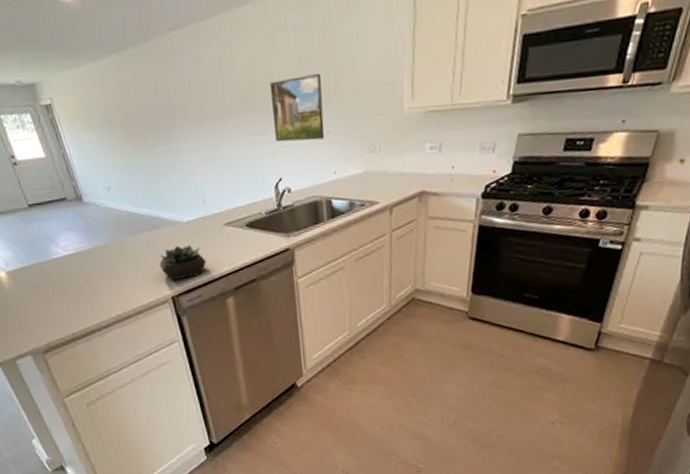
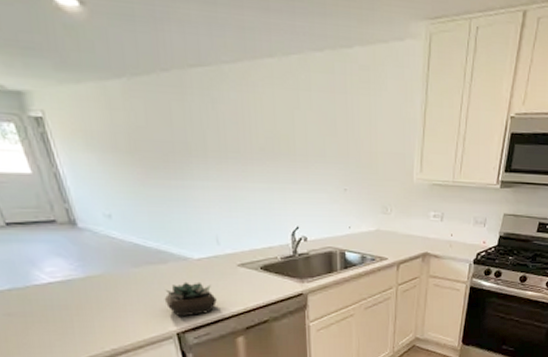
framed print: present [269,74,325,142] -> none [291,134,342,196]

